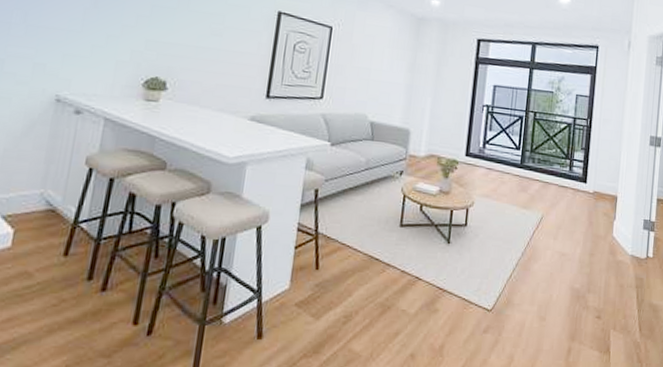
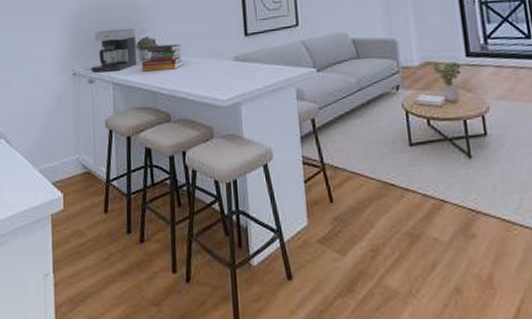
coffee maker: none [80,59,145,107] -> present [91,28,137,73]
books: none [142,87,195,117] -> present [141,43,184,72]

